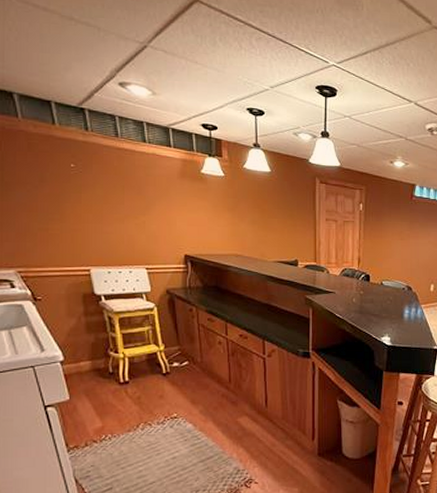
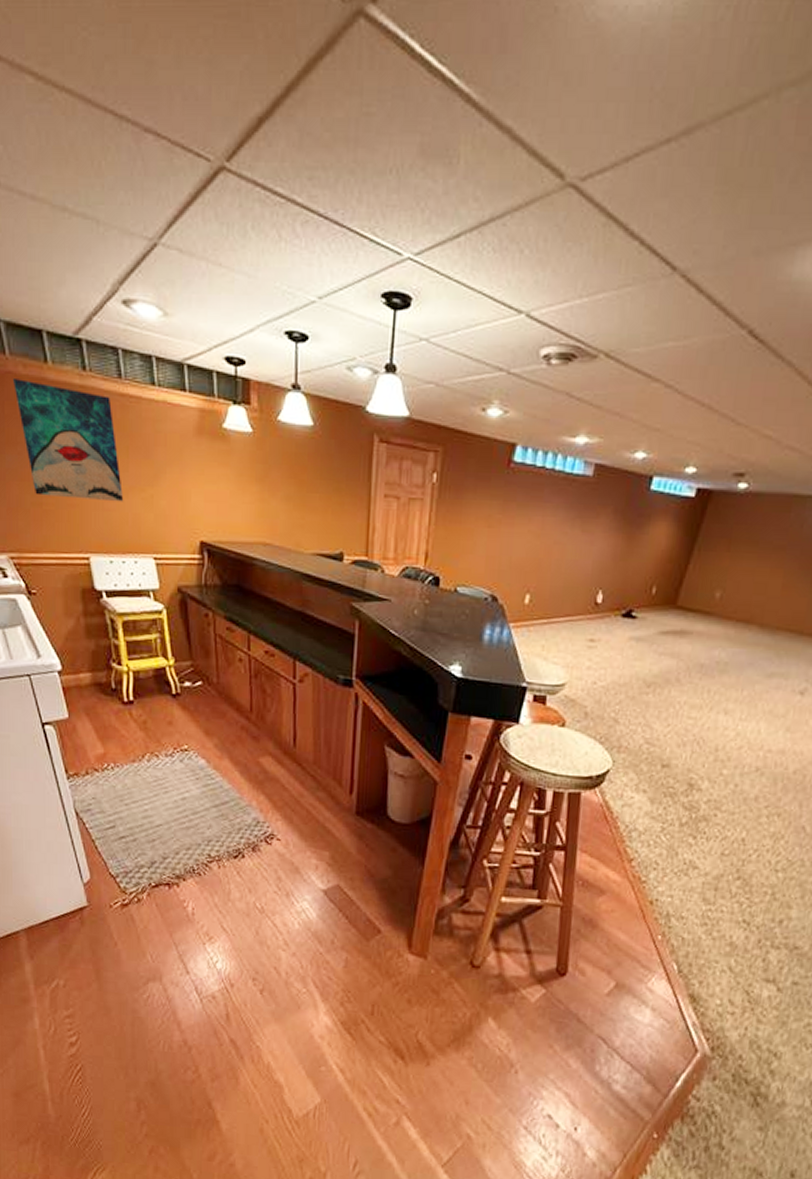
wall art: none [25,136,120,227] -> present [13,379,124,502]

